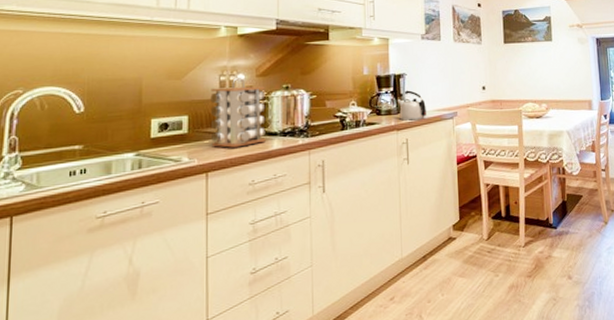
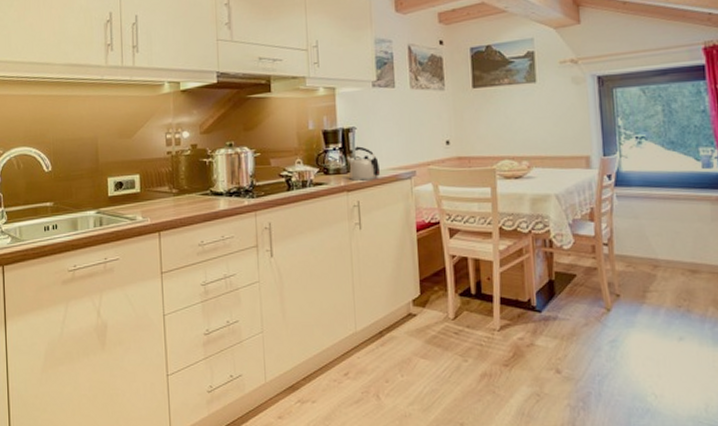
spice rack: present [210,77,266,148] -> none [158,134,212,208]

